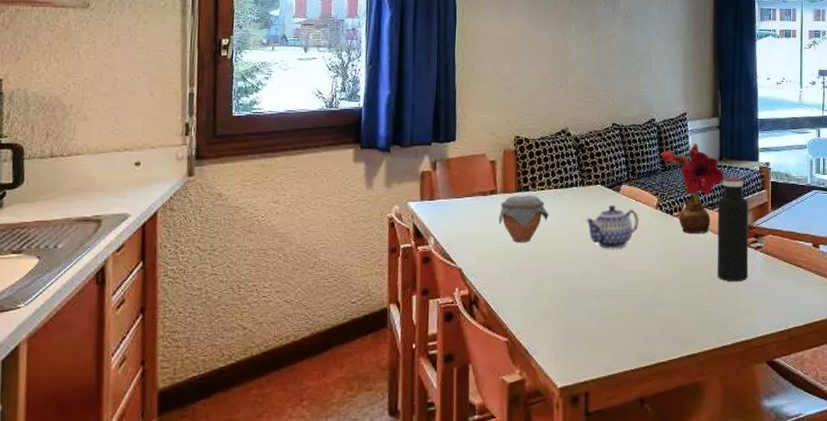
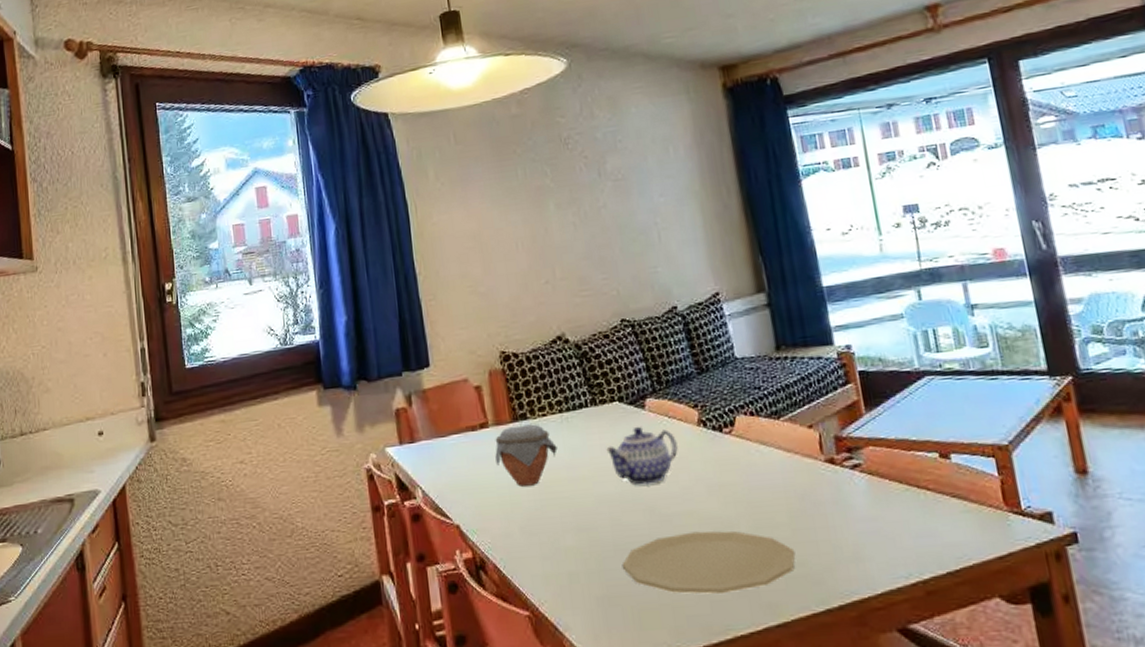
plate: none [584,286,709,332] -> present [622,531,796,595]
flower: present [660,142,724,233] -> none [692,330,788,455]
water bottle: present [717,176,749,282] -> none [783,369,848,518]

